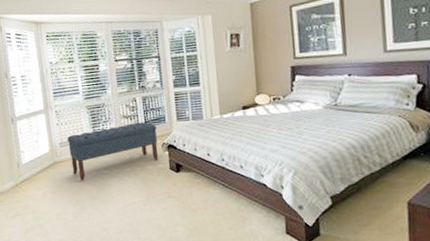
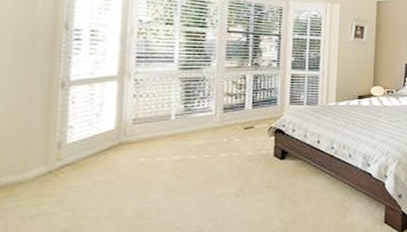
bench: present [67,121,159,181] -> none [145,102,265,168]

